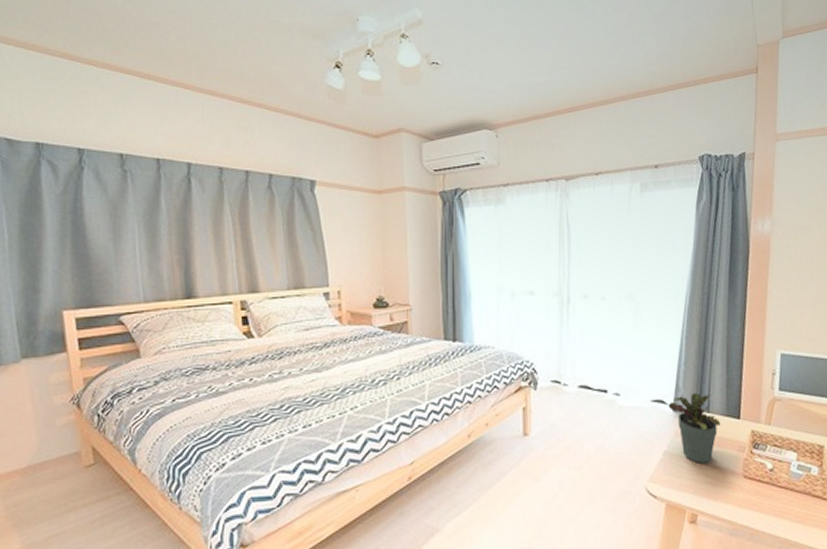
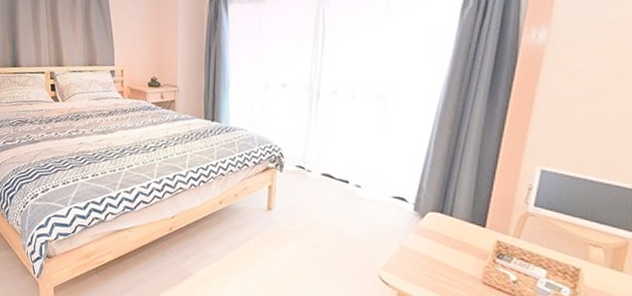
potted plant: present [668,392,721,463] -> none [409,195,464,263]

